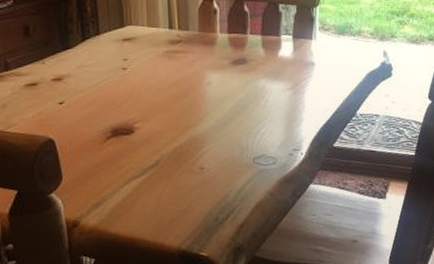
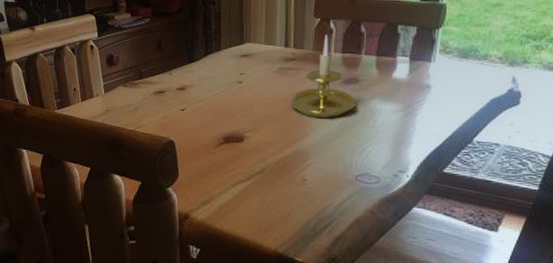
candle holder: none [181,15,246,102] -> present [291,35,355,119]

